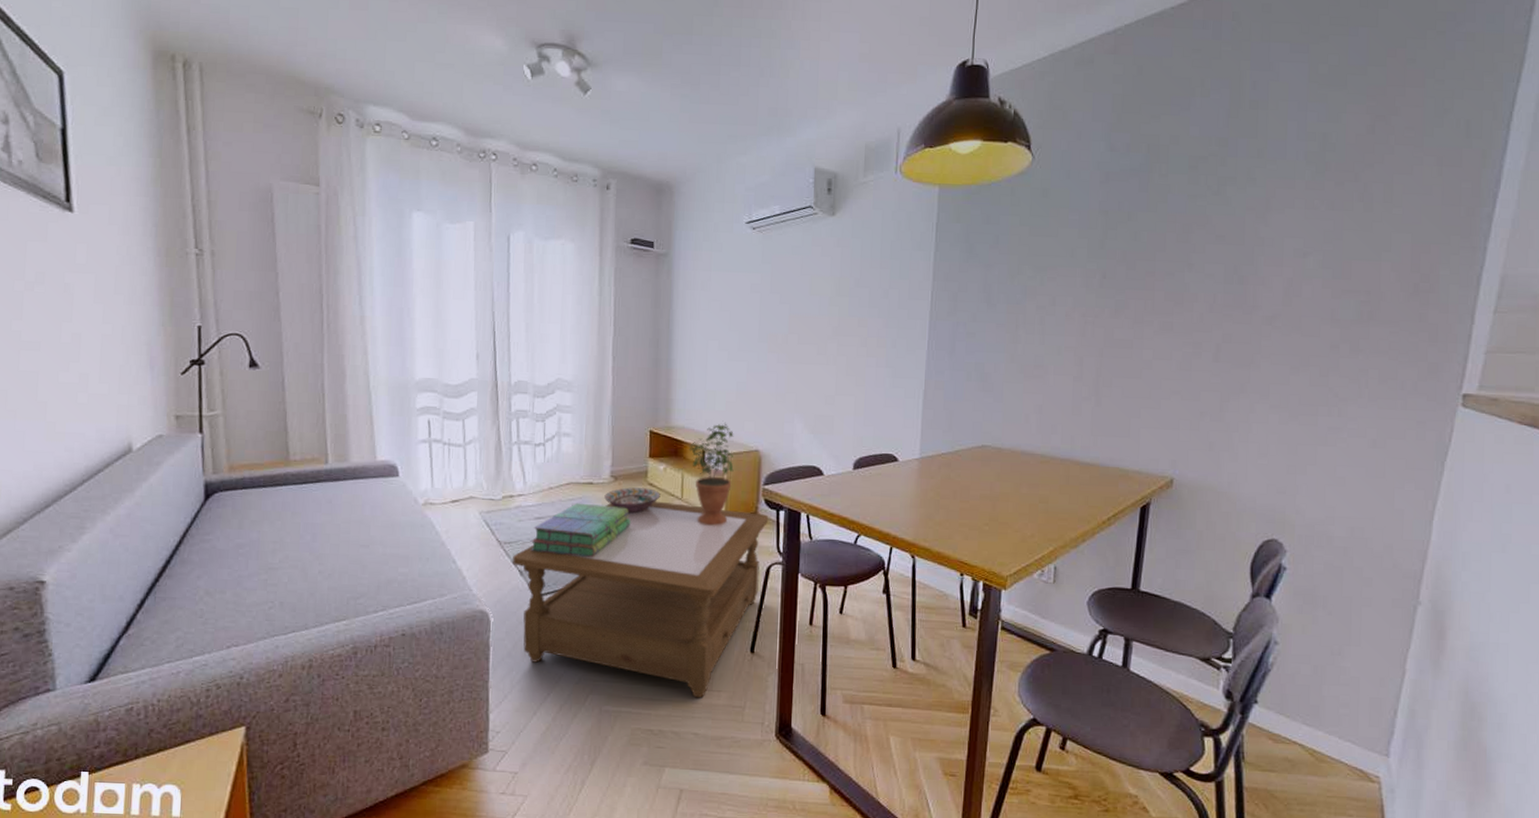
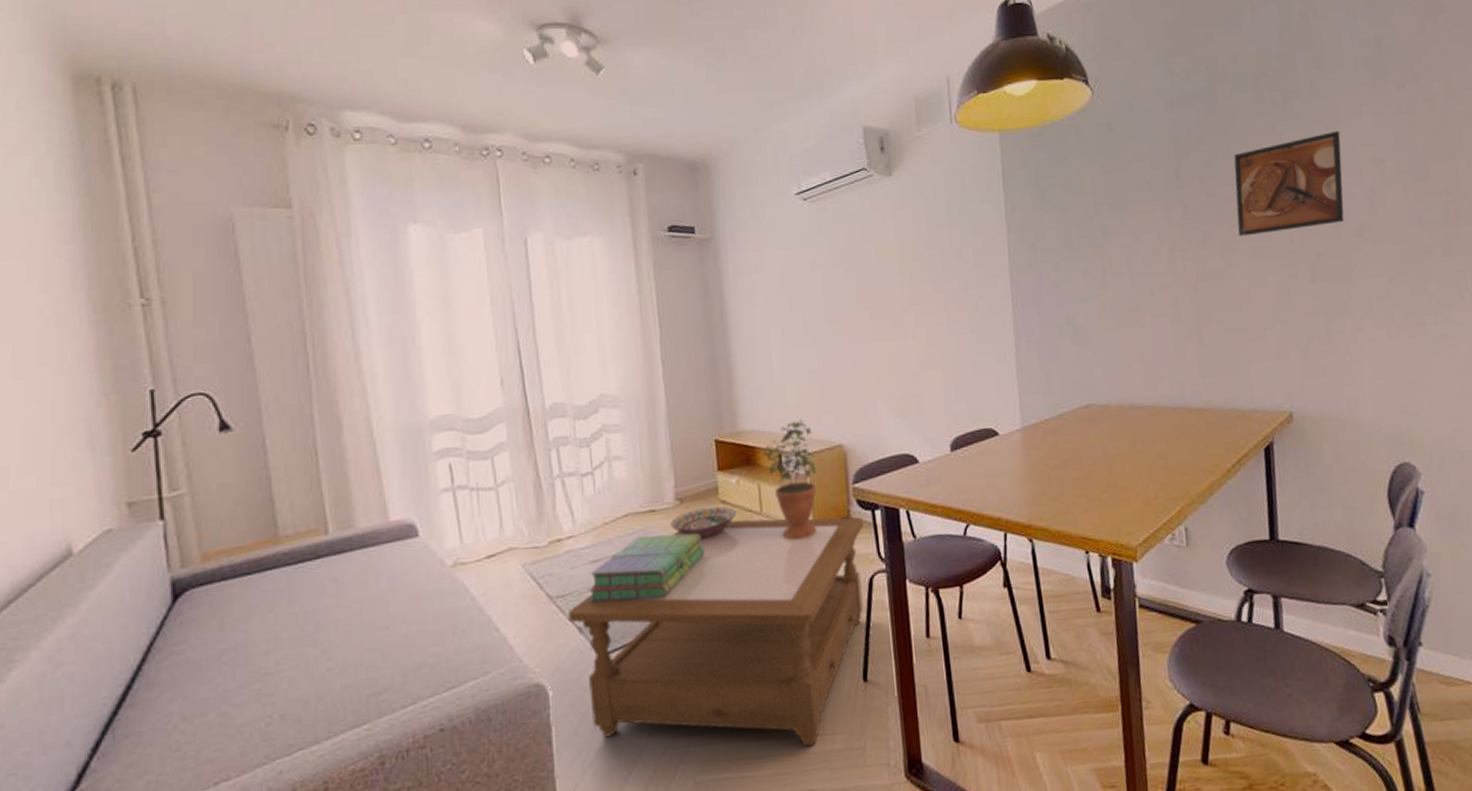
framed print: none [1150,220,1269,311] -> present [1233,130,1345,237]

